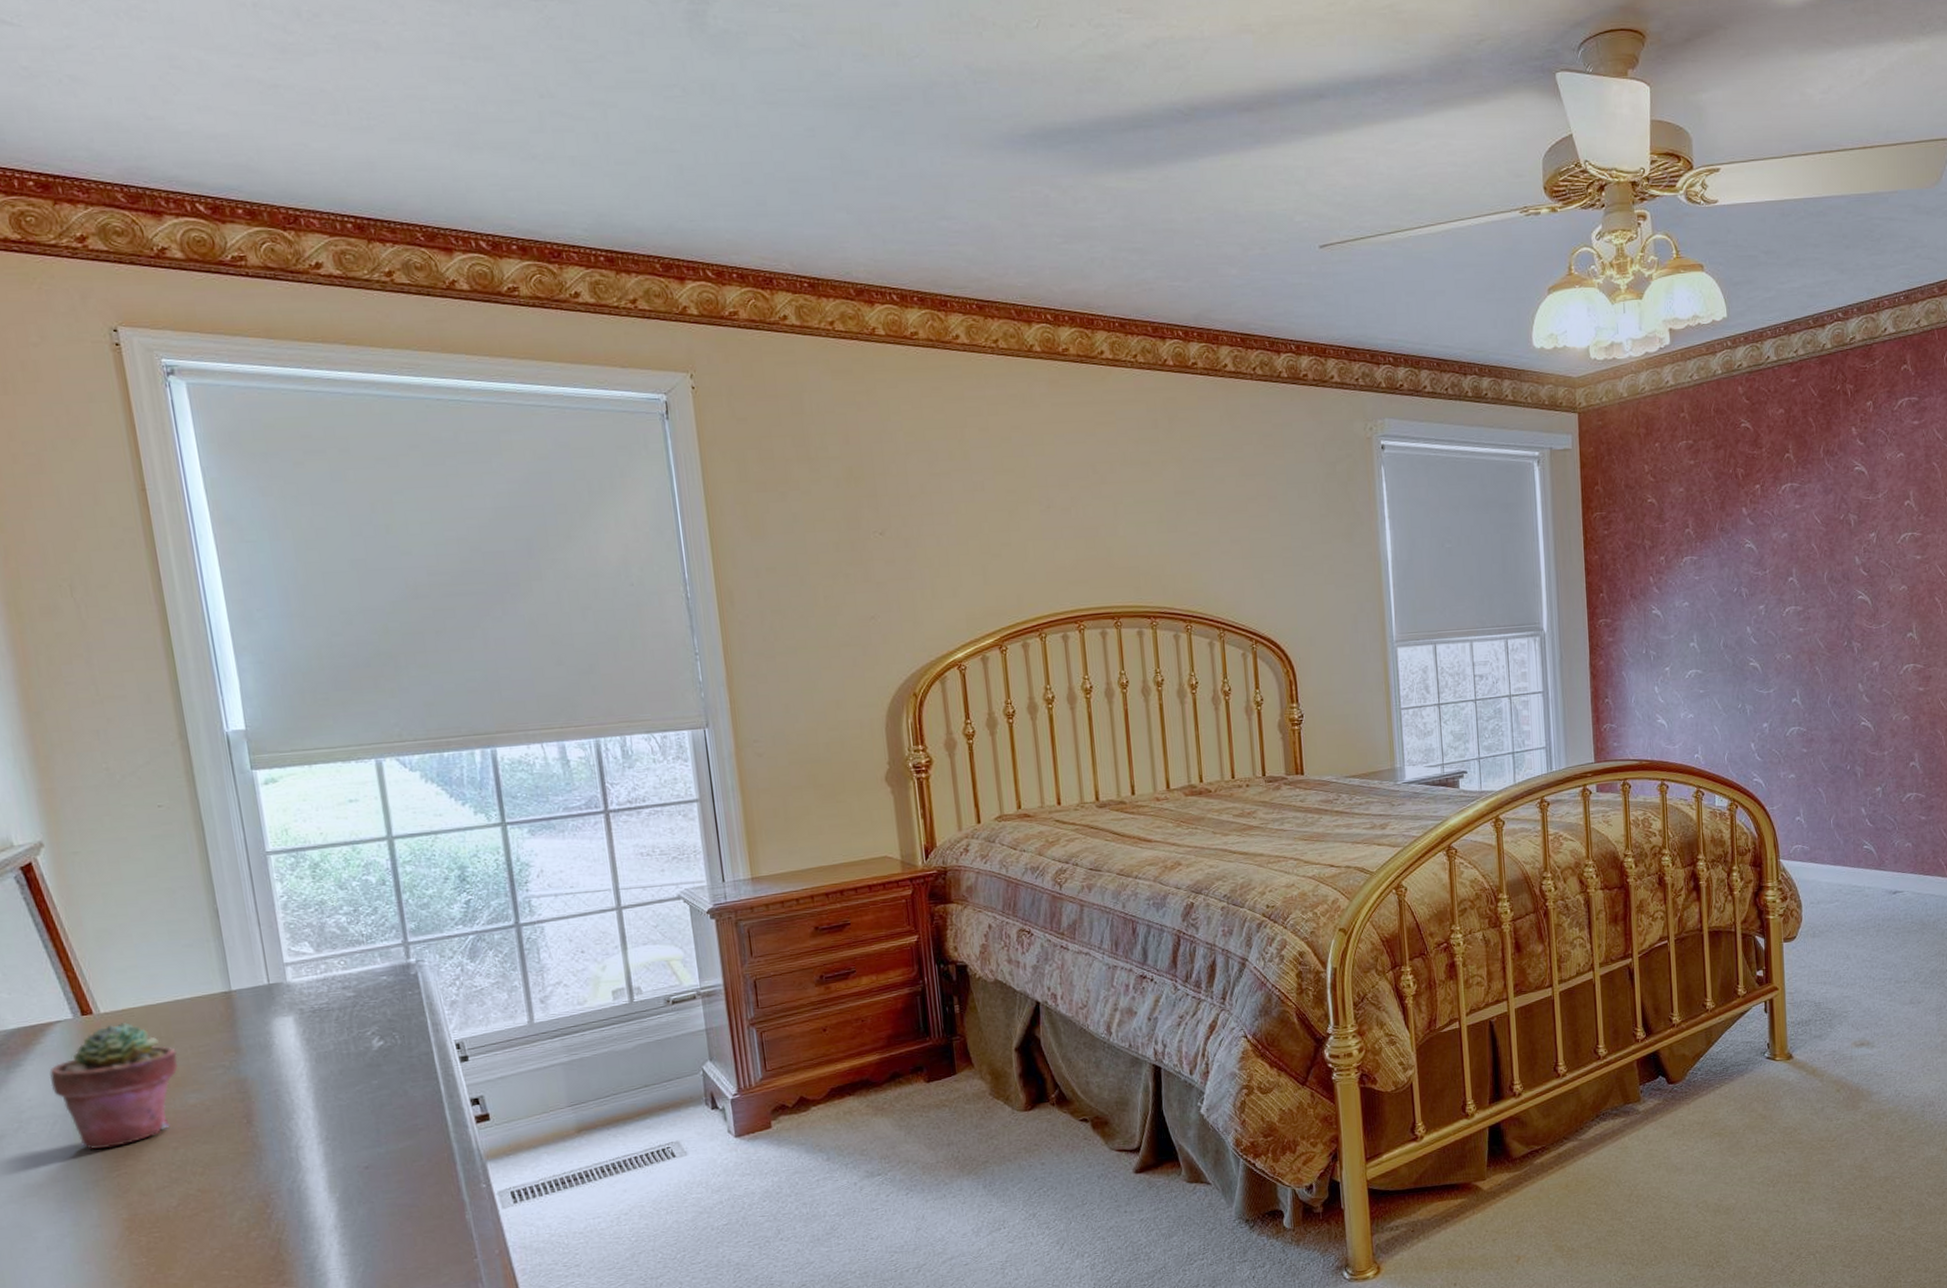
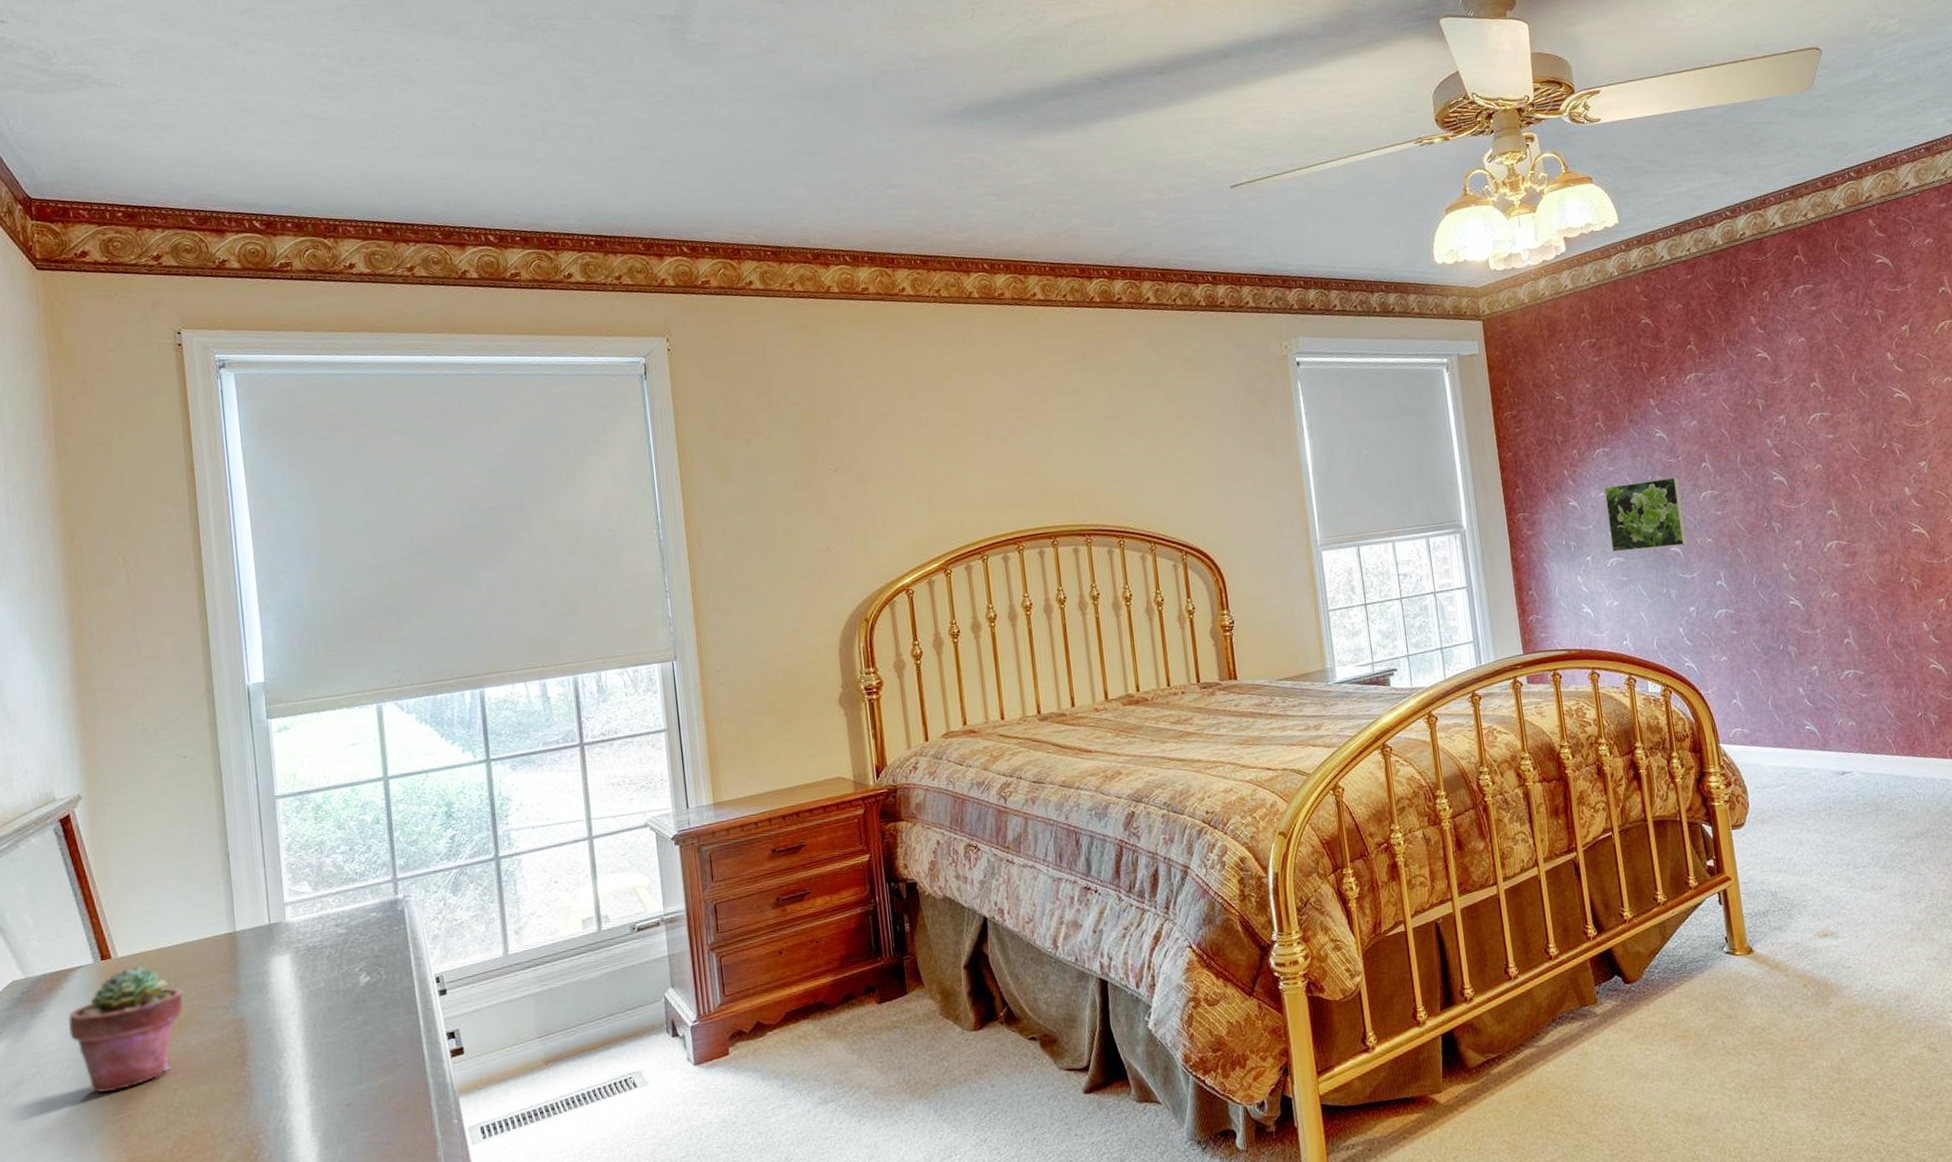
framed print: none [1689,590,1768,664] -> present [1604,476,1688,553]

